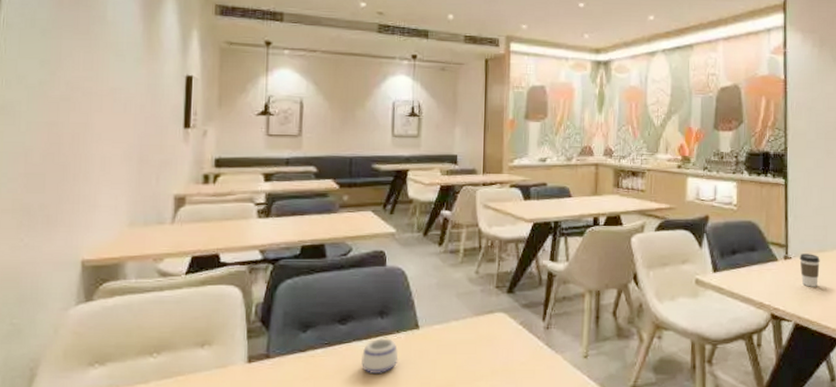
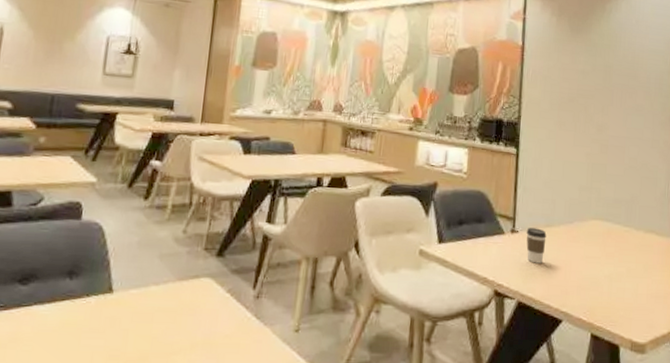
mug: present [360,337,399,375] -> none [41,301,87,345]

